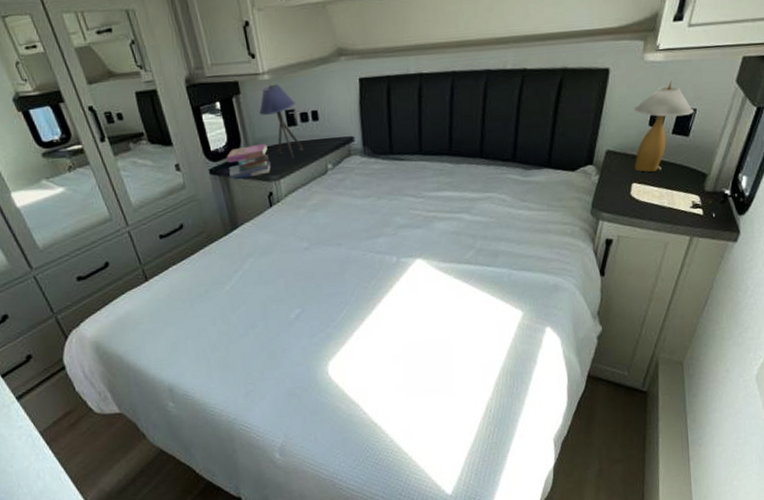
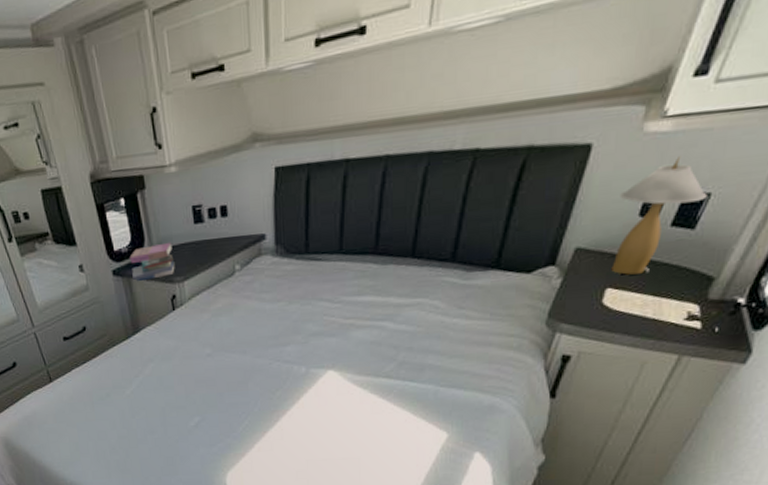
table lamp: present [259,84,303,159] -> none [165,176,210,259]

